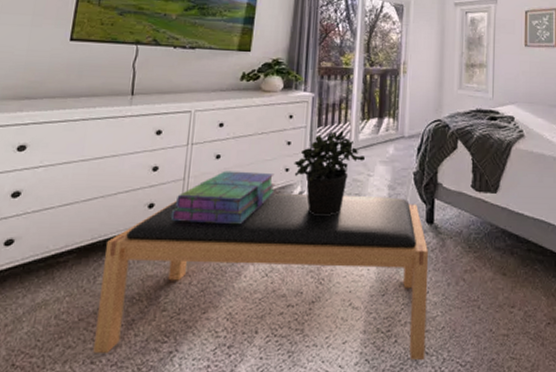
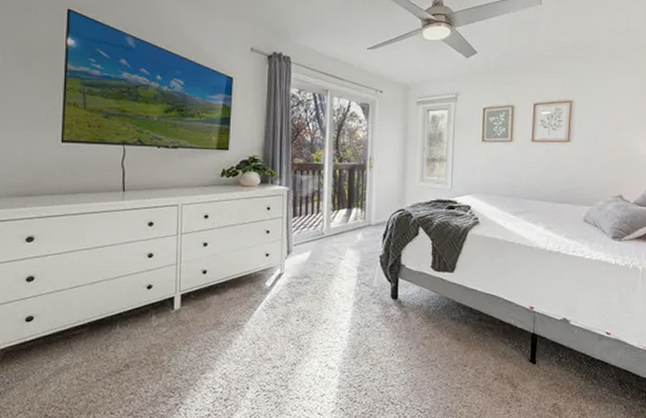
bench: present [93,192,429,360] -> none [112,274,394,408]
stack of books: present [170,171,275,225] -> none [167,256,257,302]
potted plant: present [294,130,365,216] -> none [273,220,336,293]

